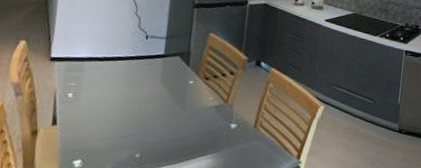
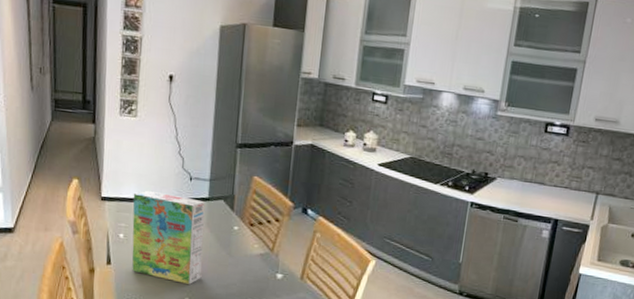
cereal box: none [80,49,161,140] -> present [132,190,205,284]

